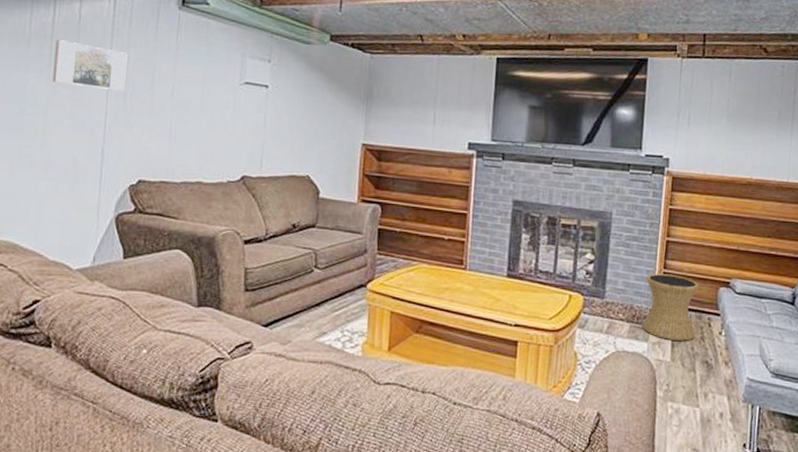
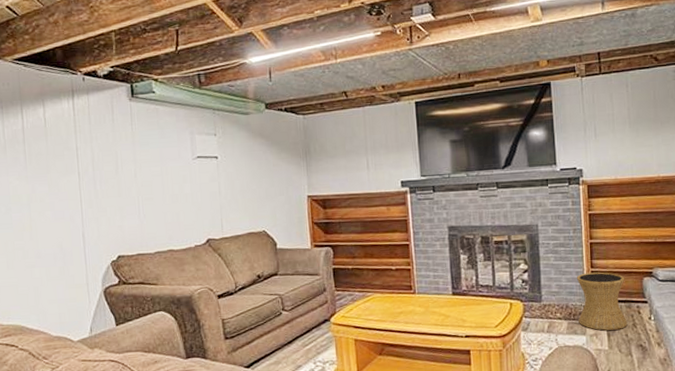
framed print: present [53,40,128,90] -> none [28,143,94,181]

